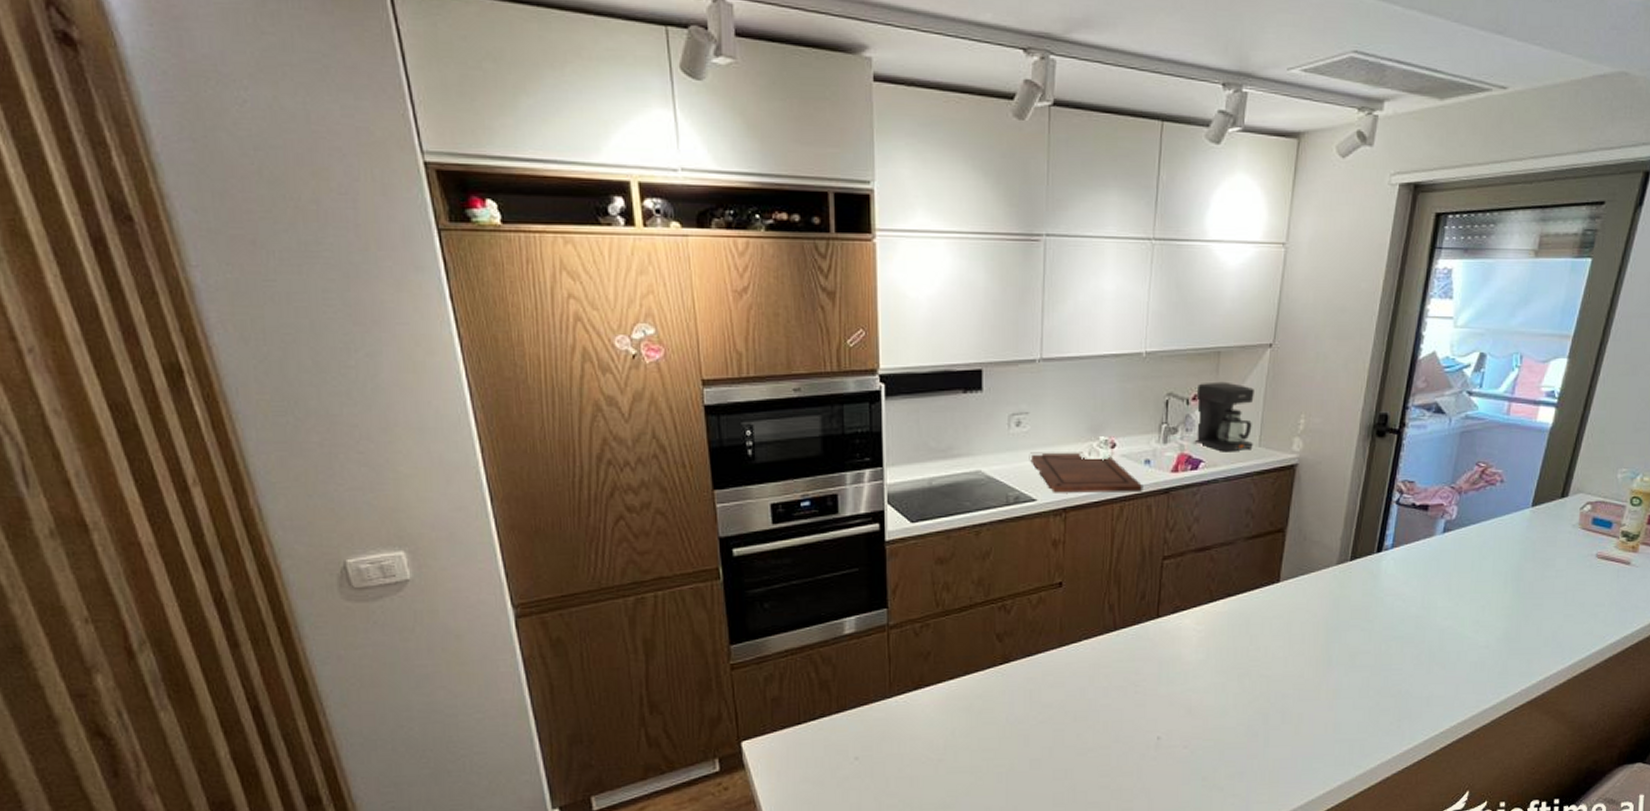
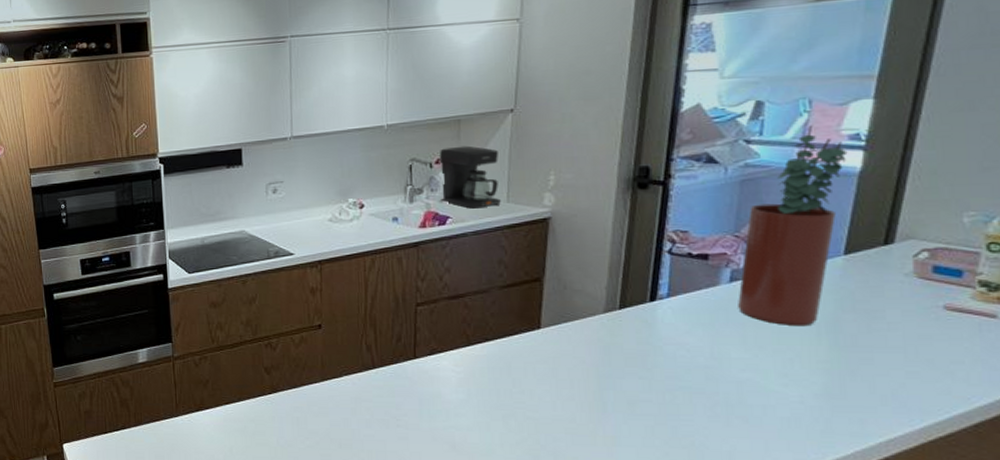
cutting board: present [1029,452,1143,493] -> none [285,212,393,248]
vase: none [1447,380,1544,575] -> present [738,125,848,327]

